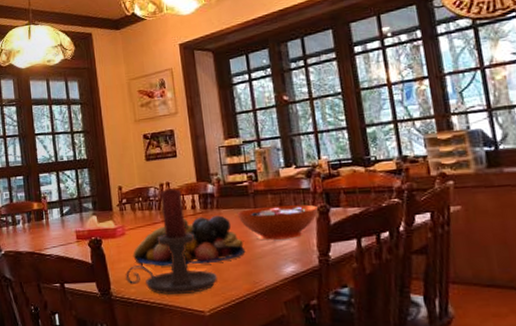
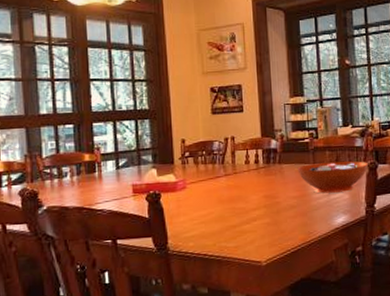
candle holder: present [125,188,217,295] -> none [184,143,275,247]
fruit bowl: present [133,215,246,267] -> none [193,170,303,220]

